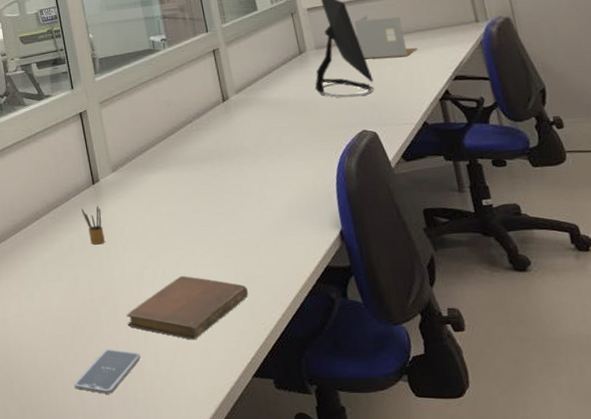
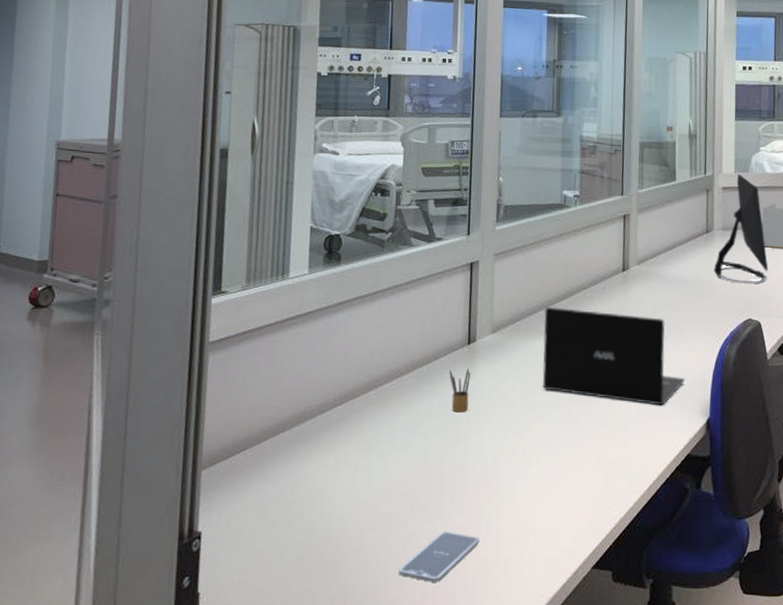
notebook: present [126,276,249,340] -> none [472,454,607,525]
laptop: none [156,140,308,223] -> present [542,306,685,406]

